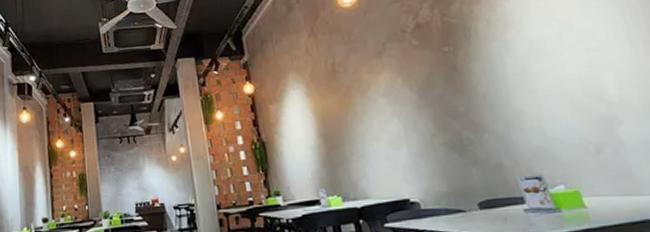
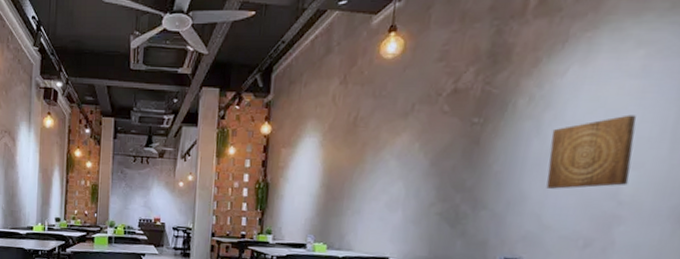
wall art: none [519,22,610,101] -> present [546,114,637,189]

